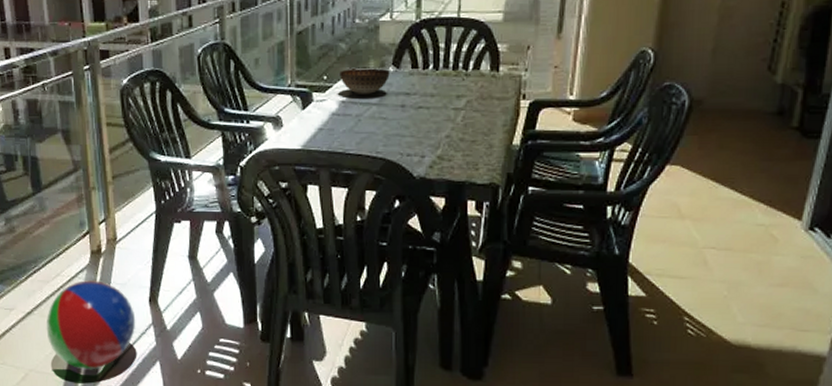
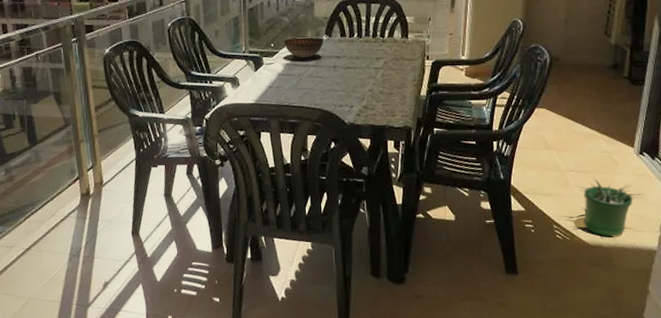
beach ball: present [46,279,136,370] -> none [42,218,121,295]
planter: none [717,259,820,335] -> present [576,179,649,236]

